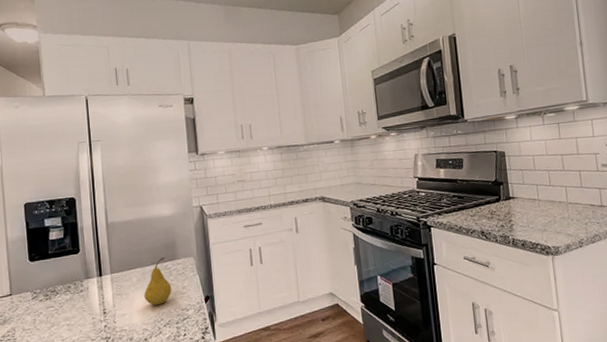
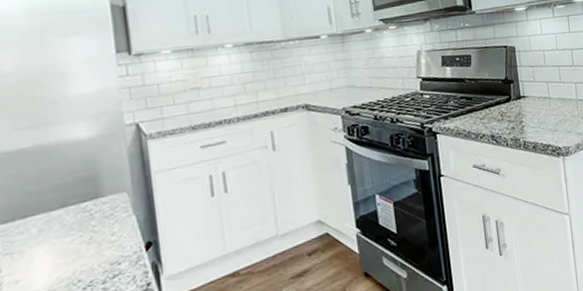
fruit: present [144,257,172,305] -> none [50,196,95,263]

